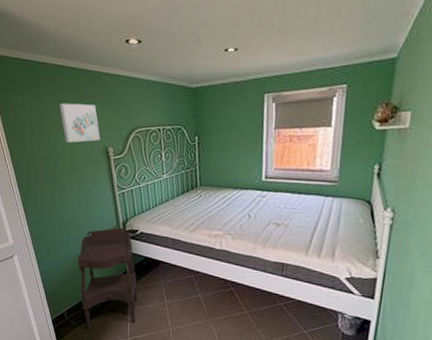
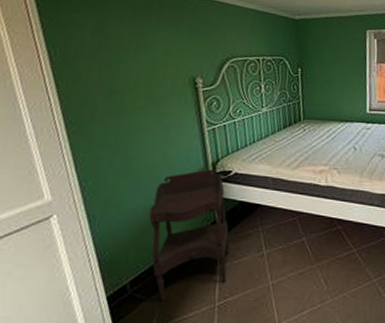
wall art: present [59,103,101,143] -> none [133,25,187,72]

